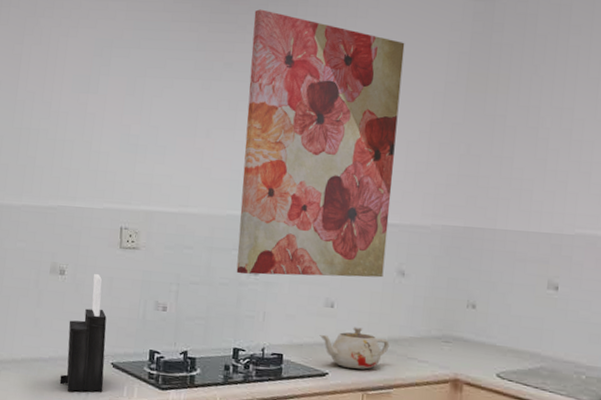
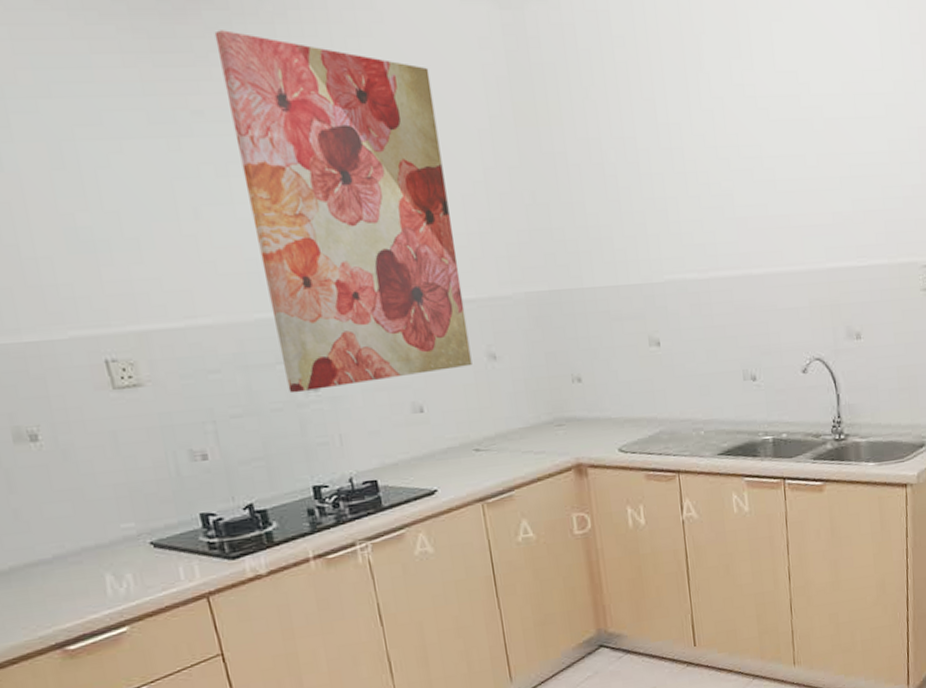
knife block: present [59,274,107,392] -> none [67,430,149,593]
teapot: present [319,327,390,370] -> none [415,429,499,479]

